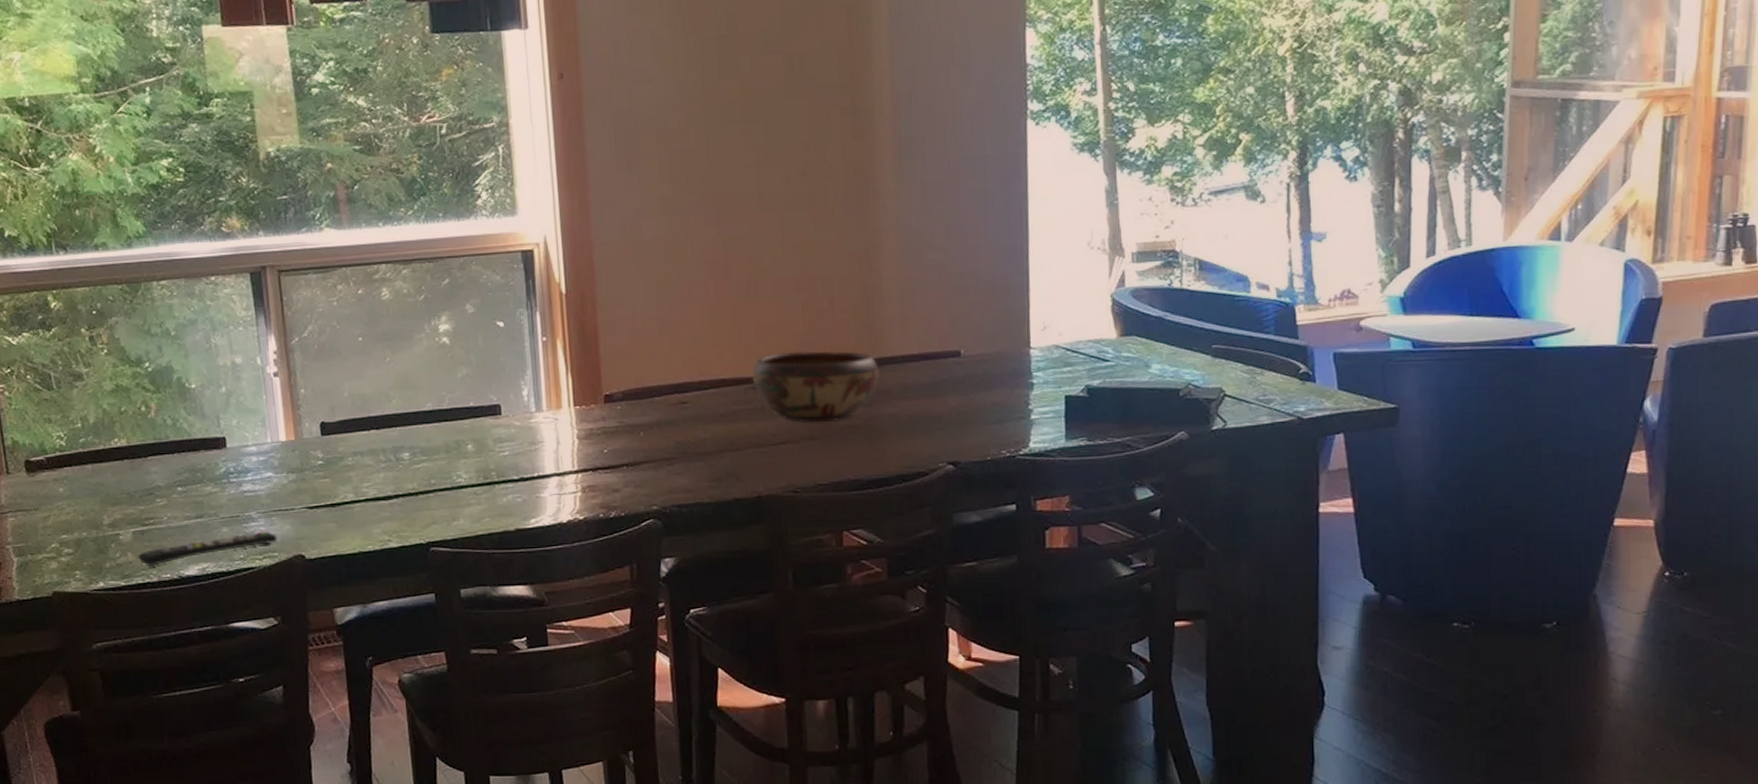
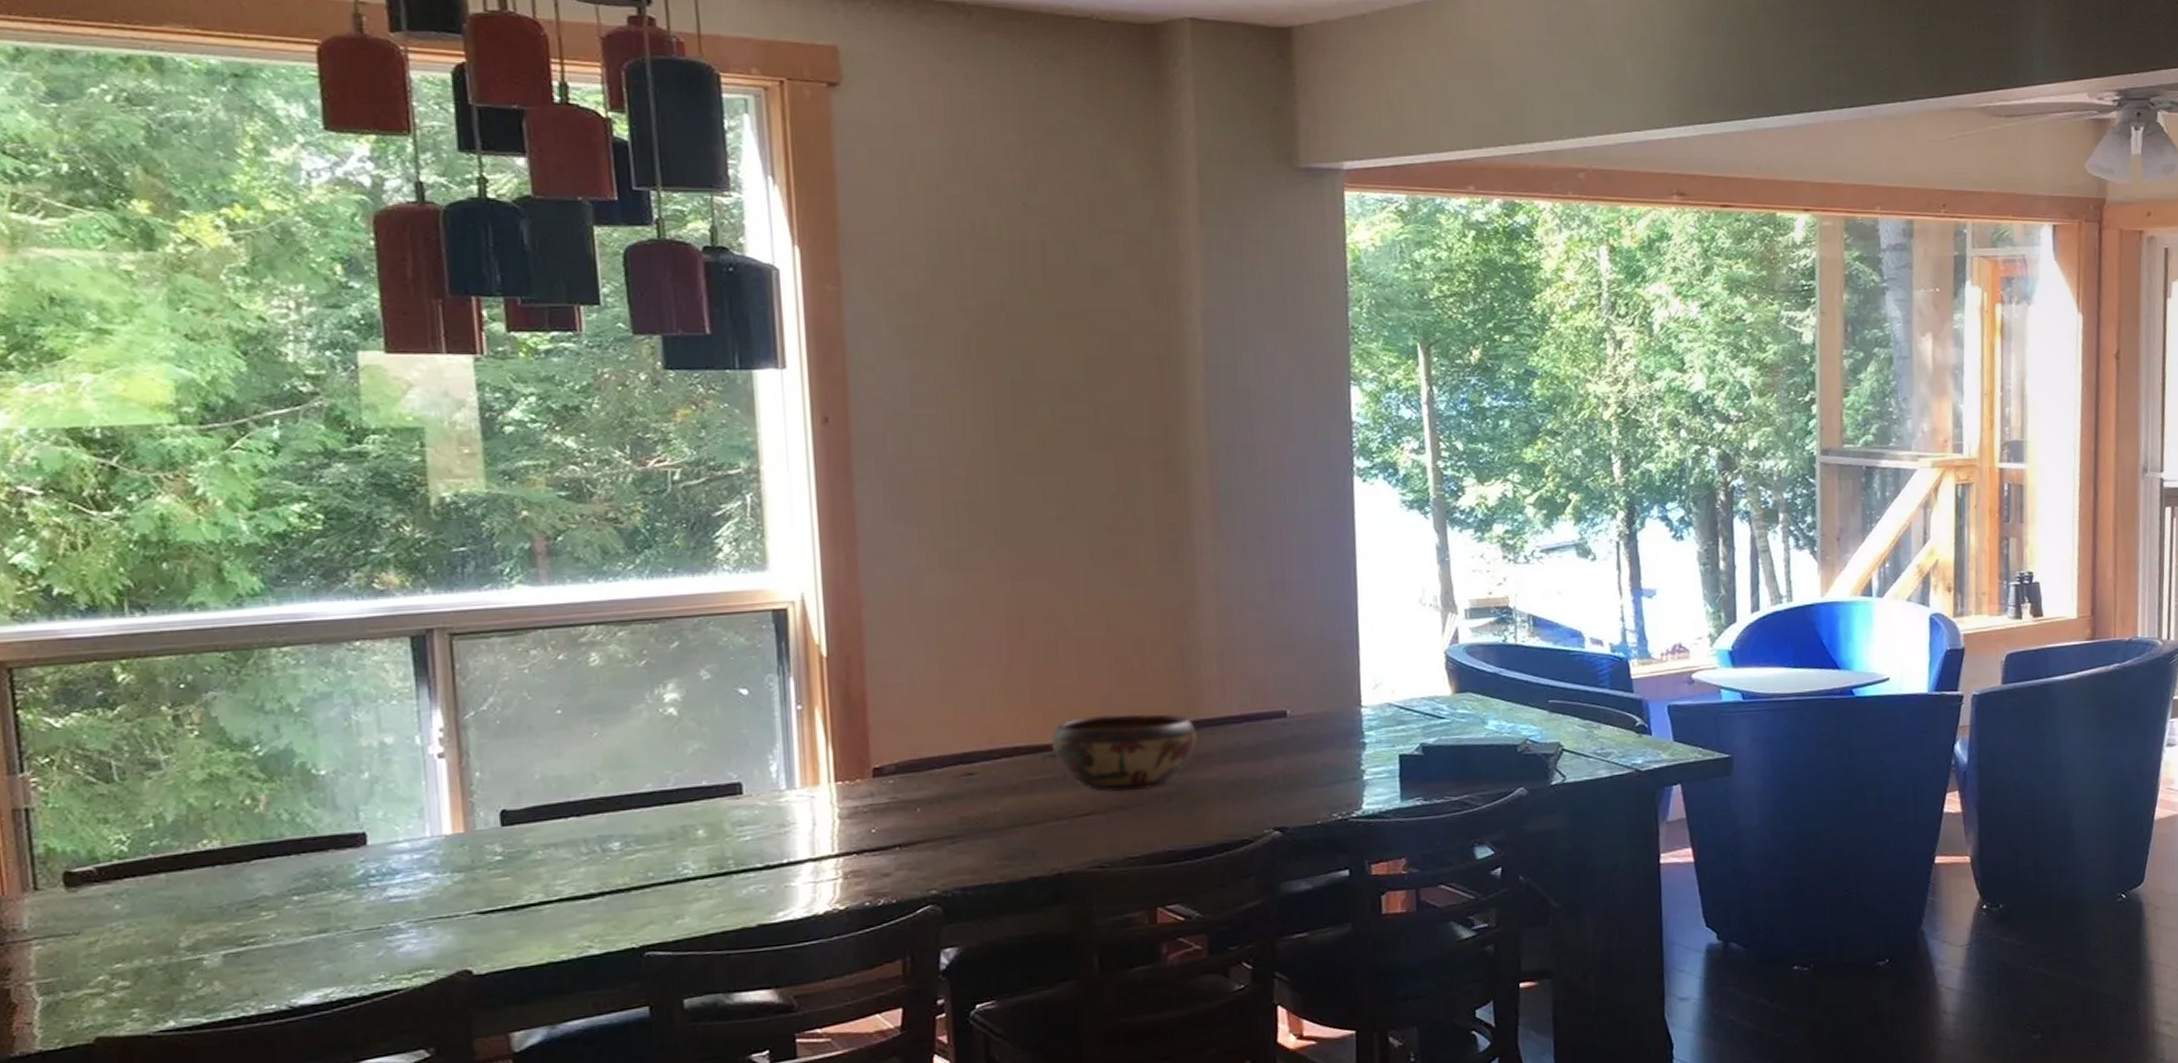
remote control: present [138,531,277,567] -> none [229,943,434,998]

